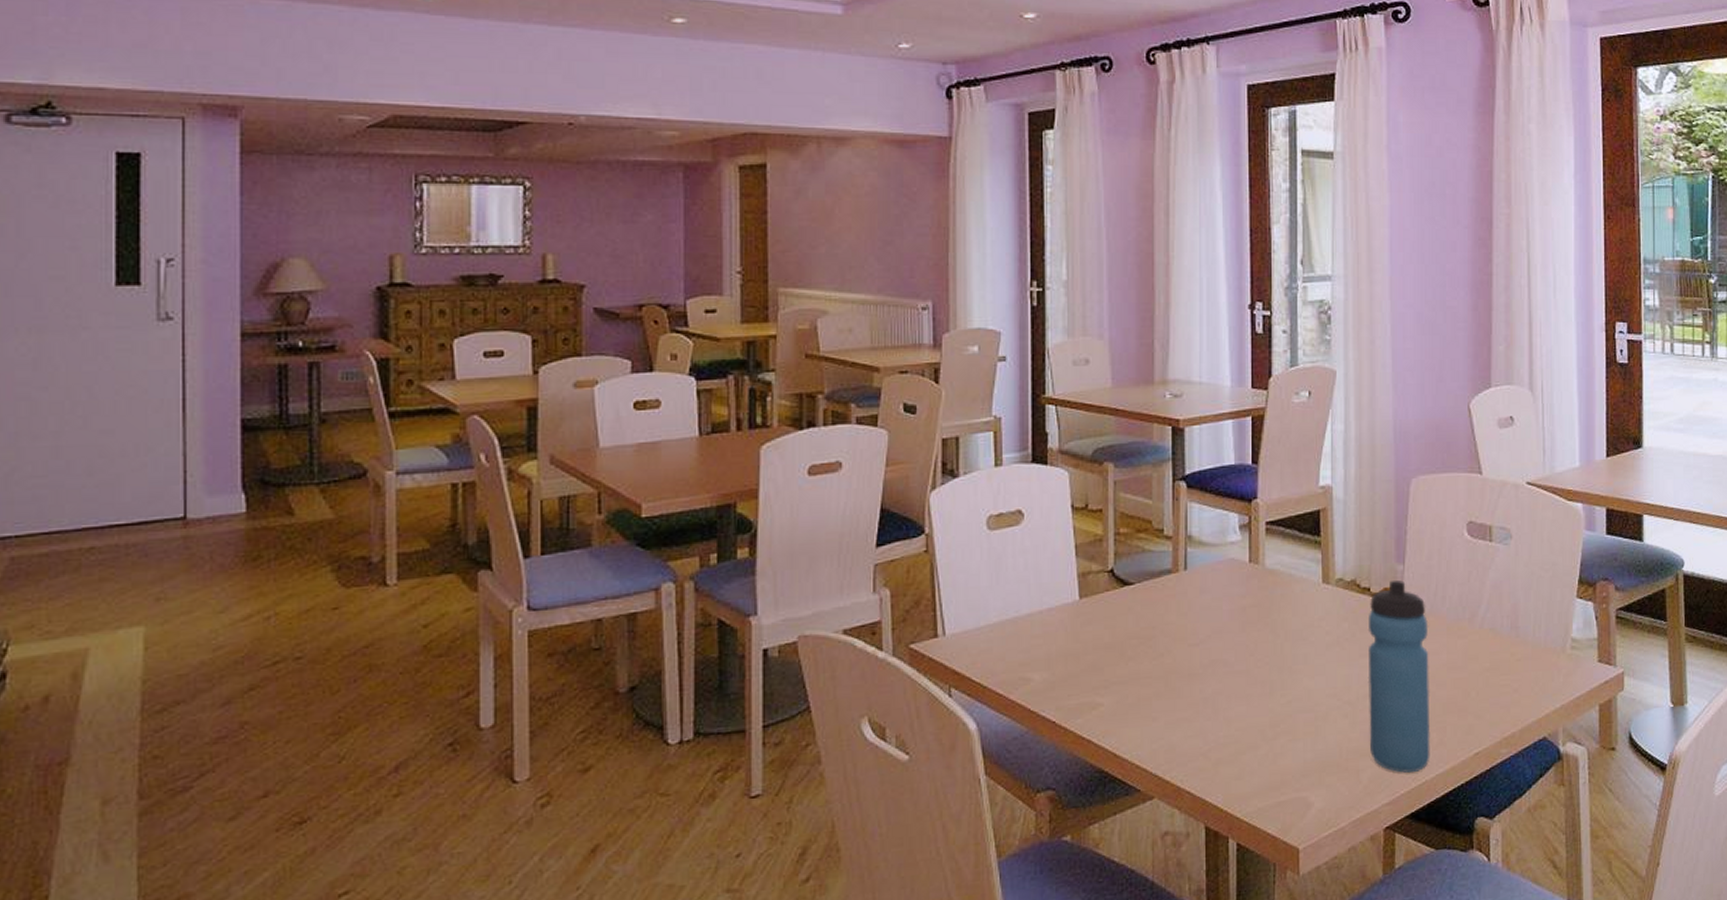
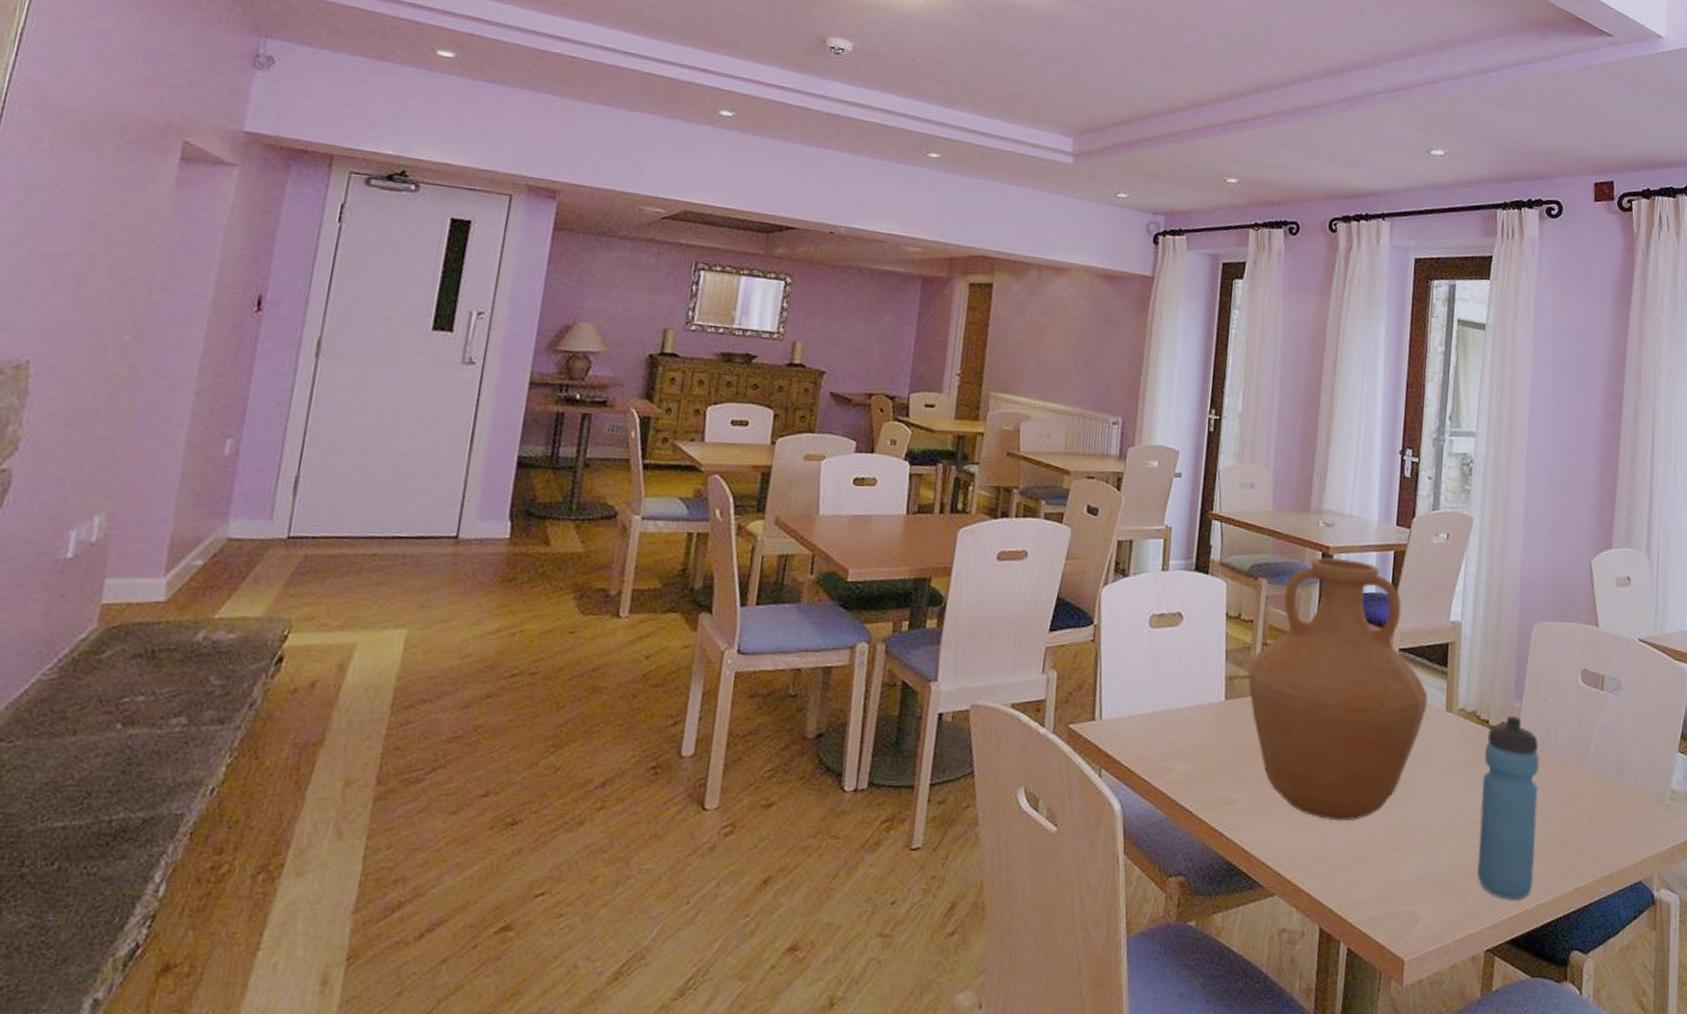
vase: none [1103,431,1302,714] -> present [1248,557,1428,821]

